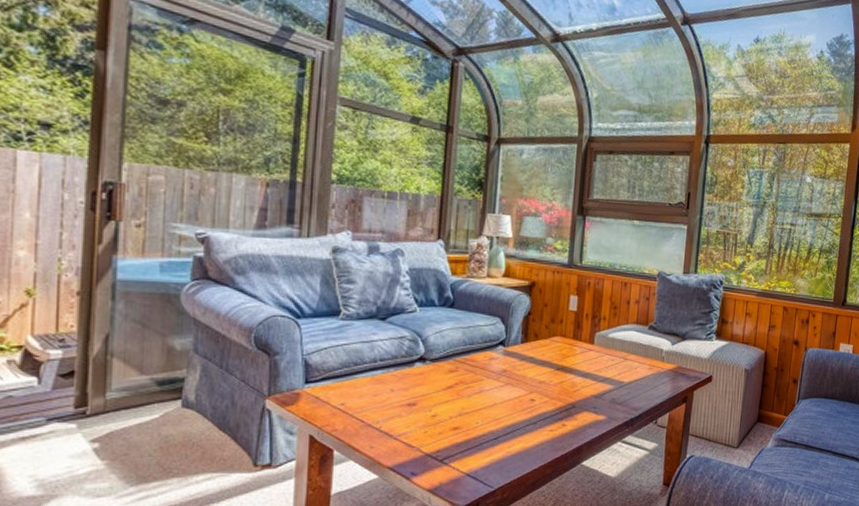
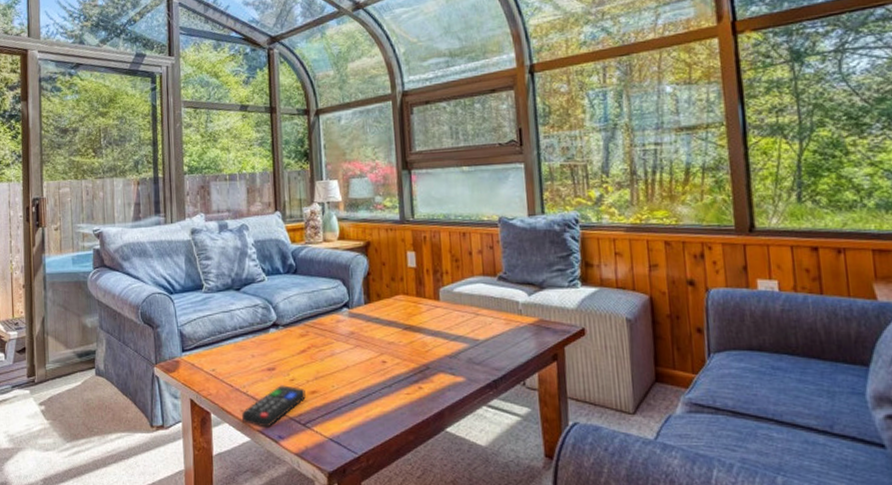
remote control: none [371,421,447,464] -> present [242,385,306,428]

